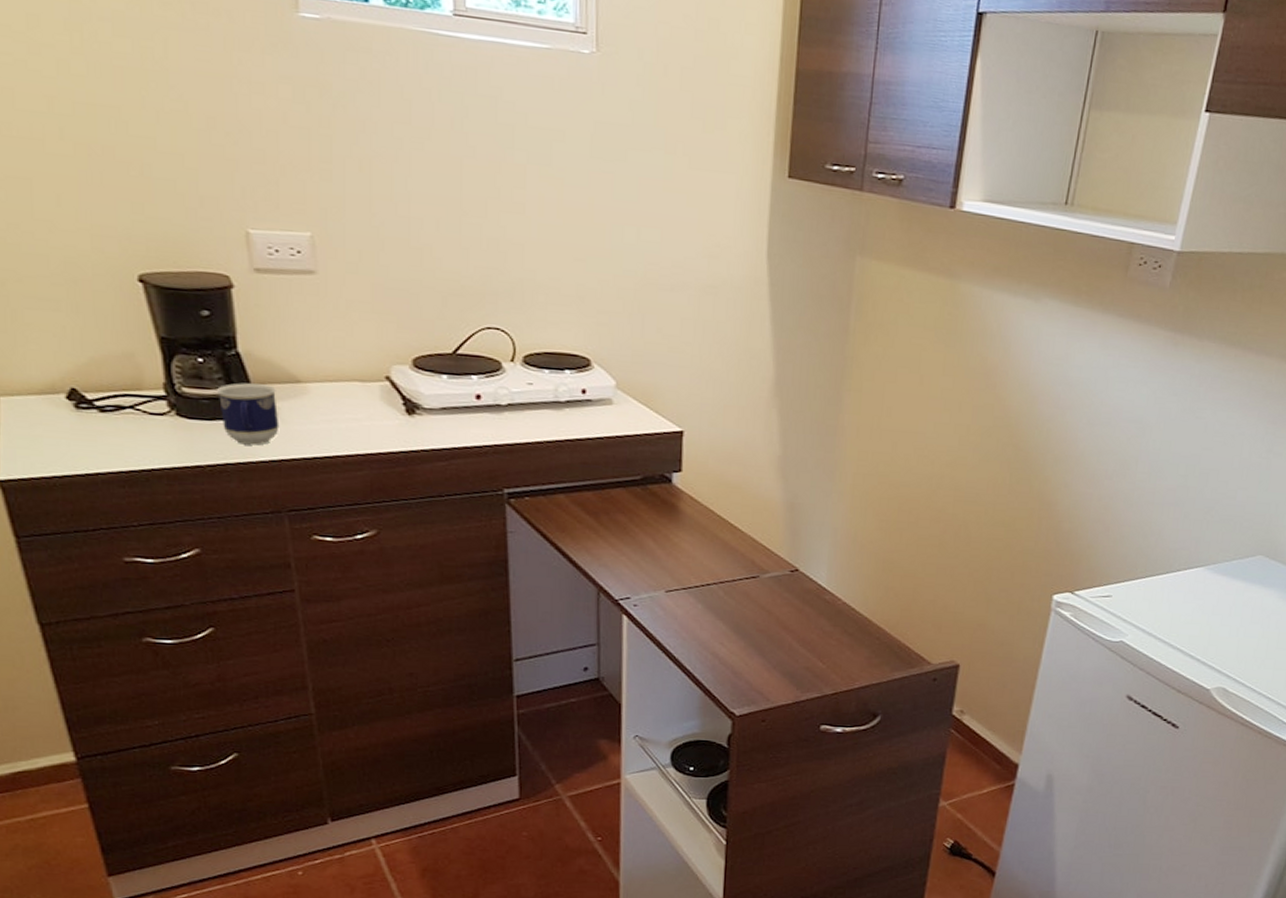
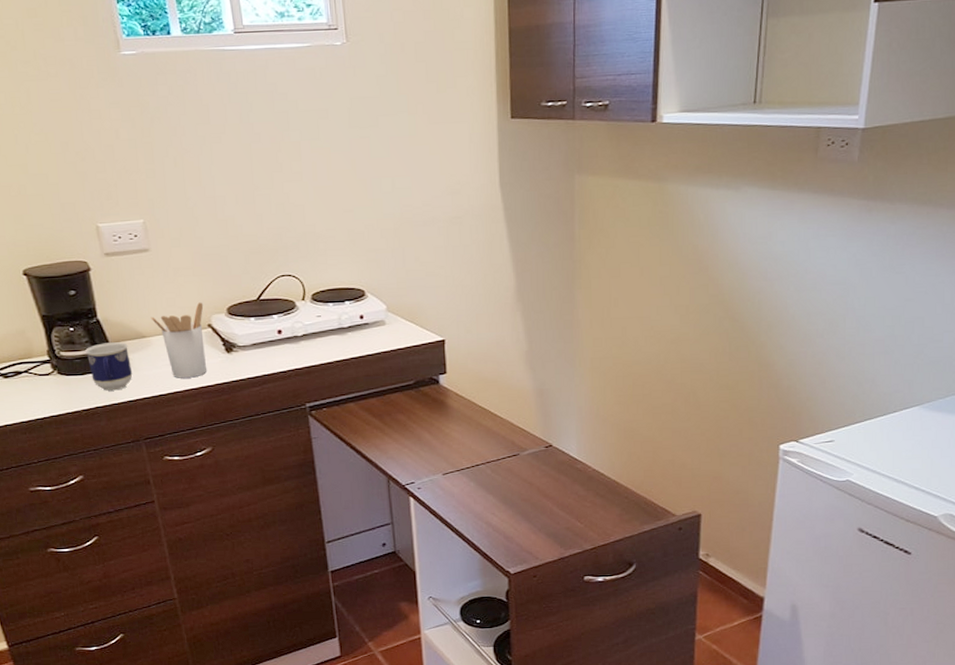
utensil holder: none [310,347,382,441] -> present [150,302,206,378]

